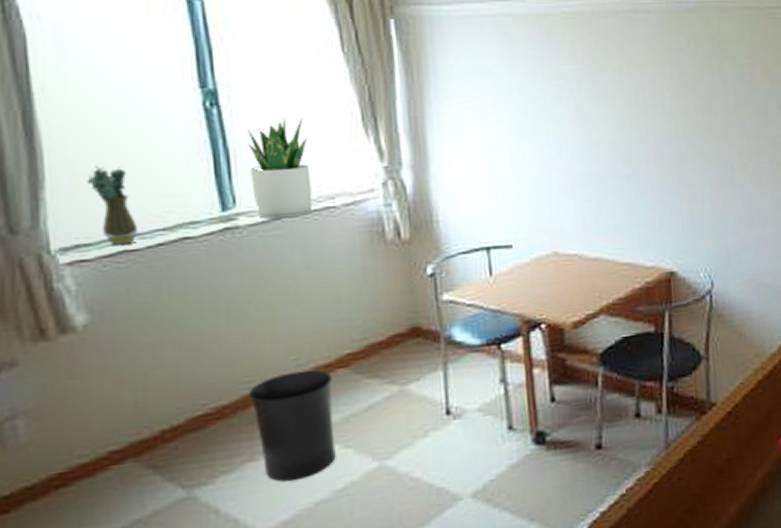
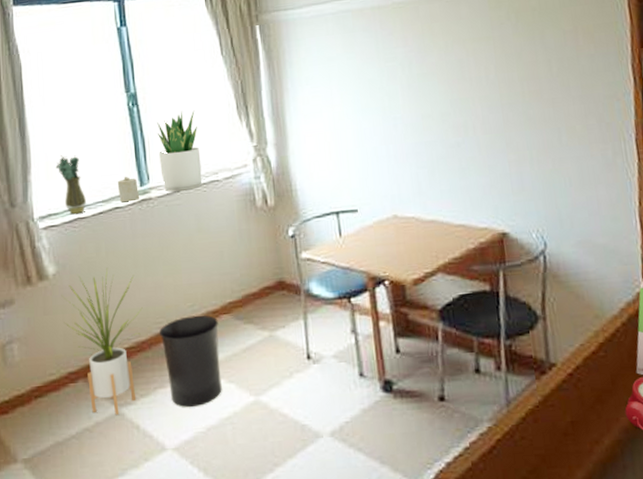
house plant: none [97,315,225,501] -> present [61,267,143,416]
candle: none [186,197,222,232] -> present [117,176,140,203]

